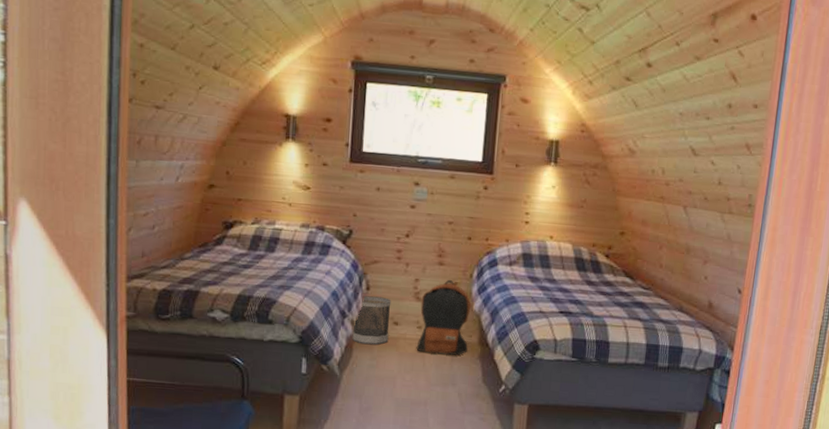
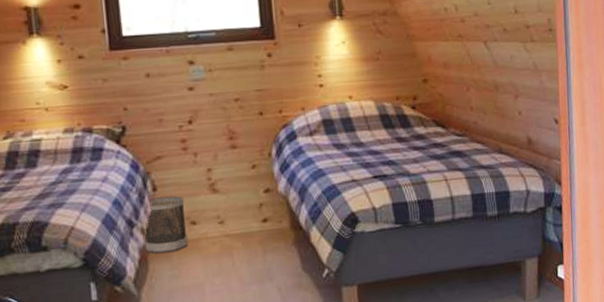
backpack: present [416,279,472,355] -> none [218,162,280,250]

